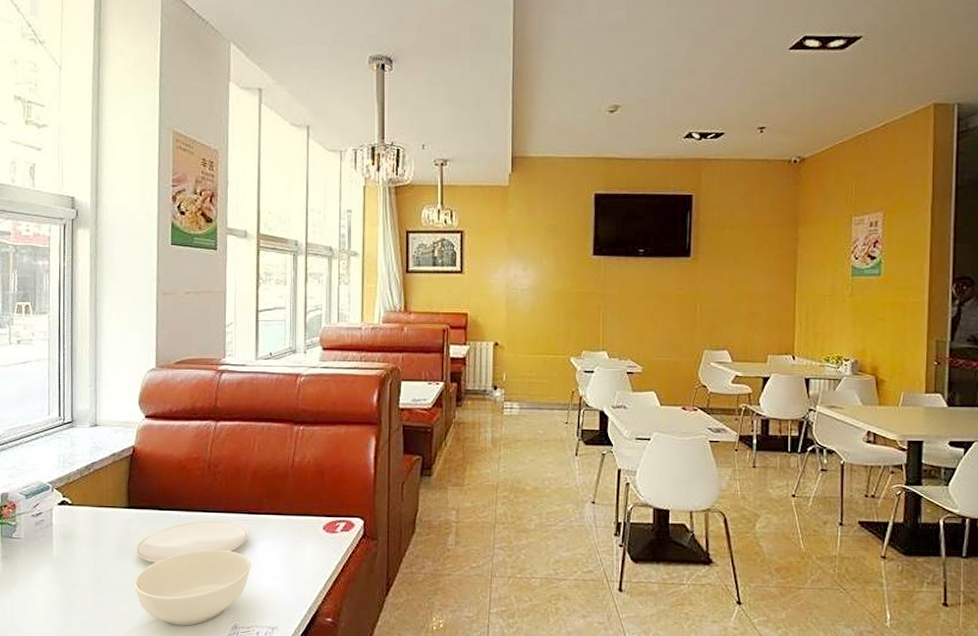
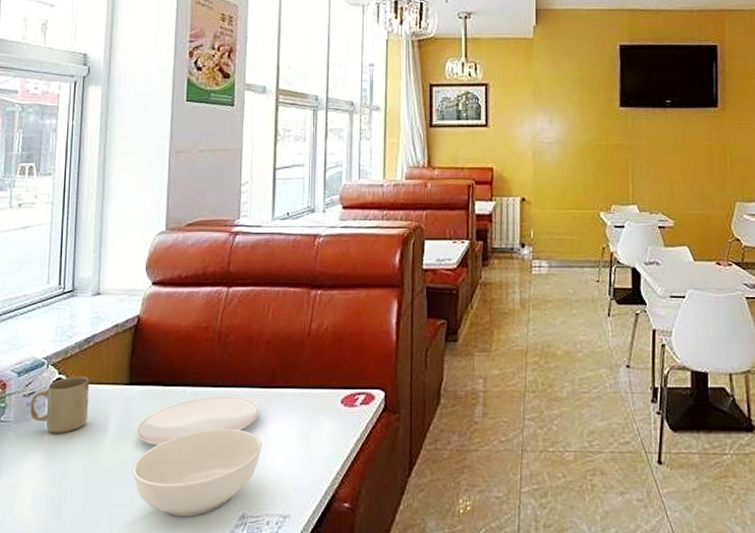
cup: none [39,499,92,550] -> present [30,376,90,433]

